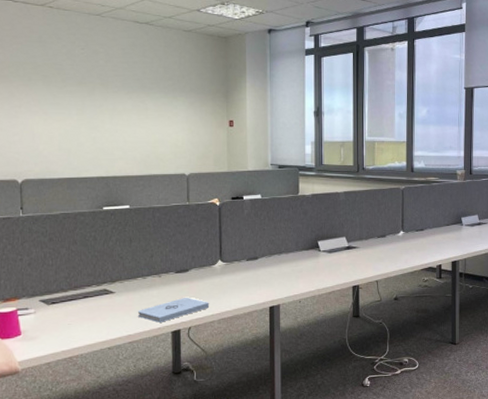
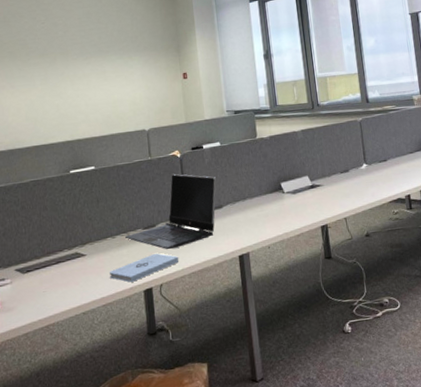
laptop computer: none [157,221,255,294] -> present [125,173,217,249]

